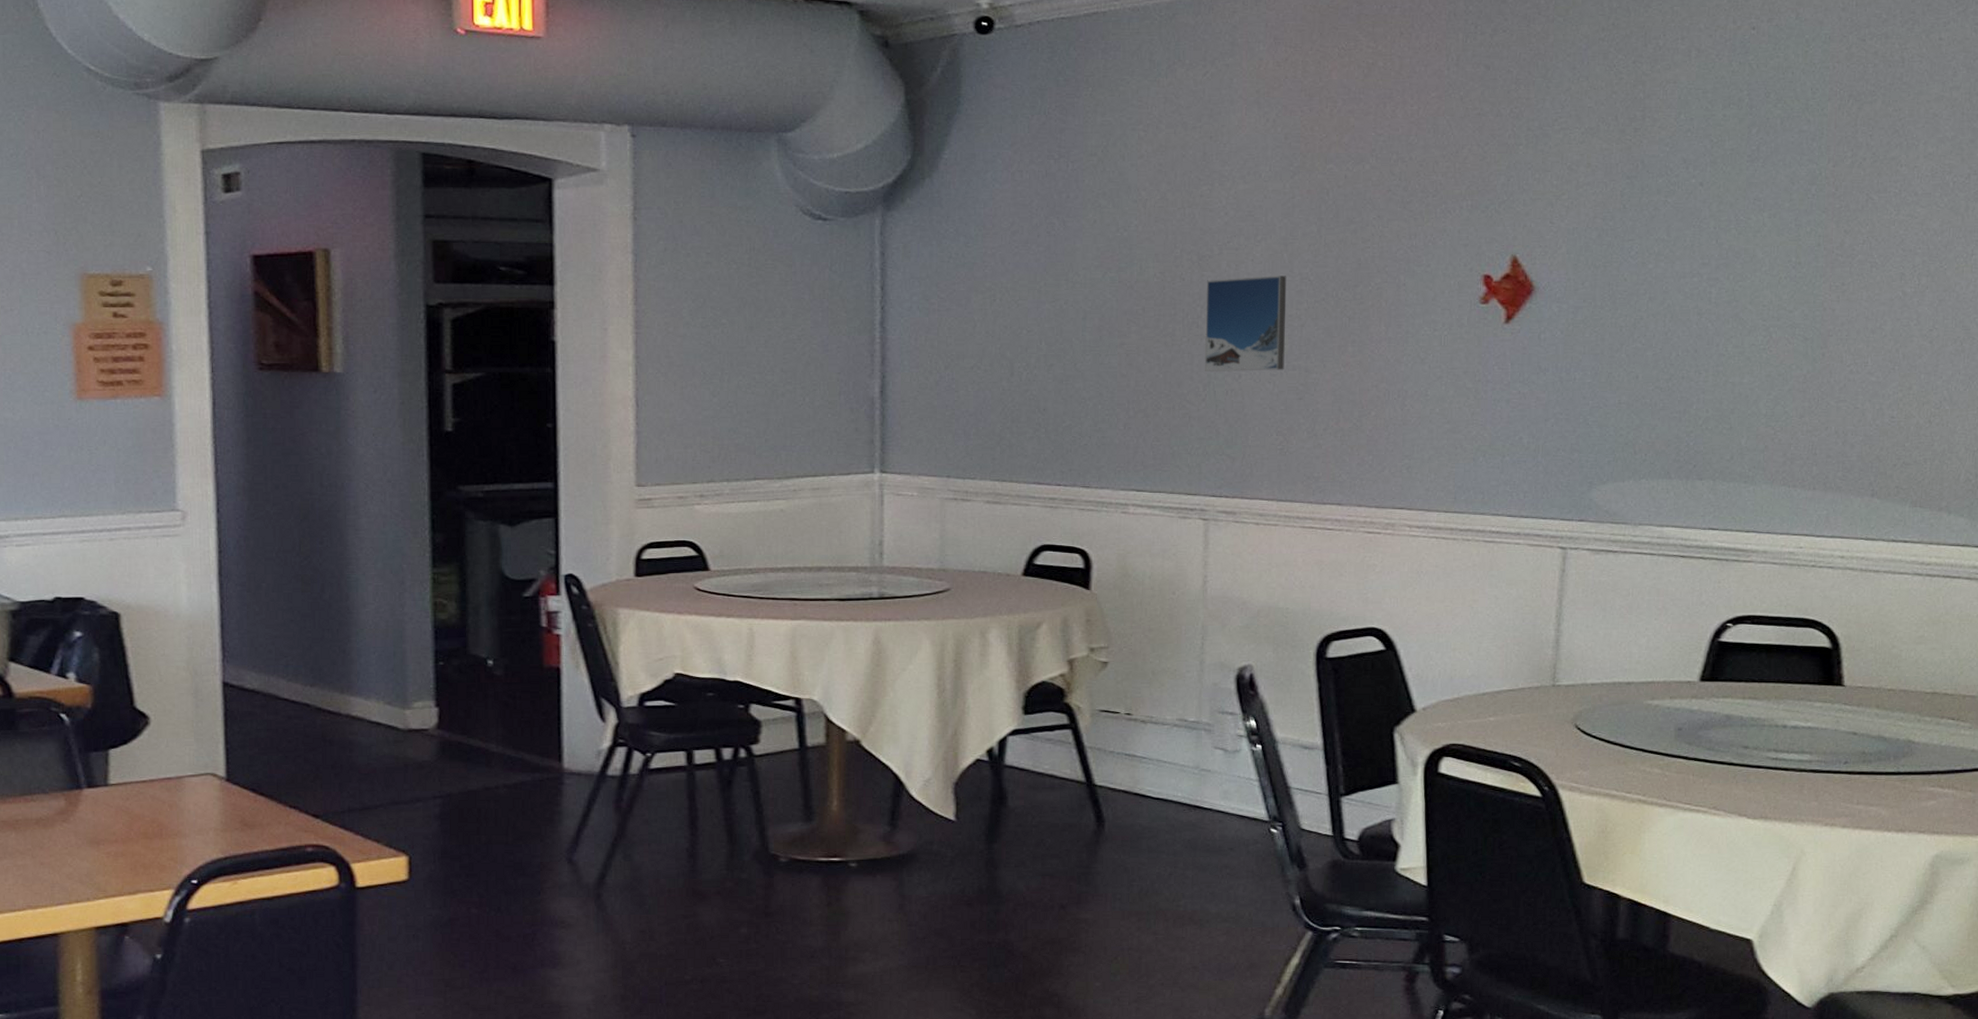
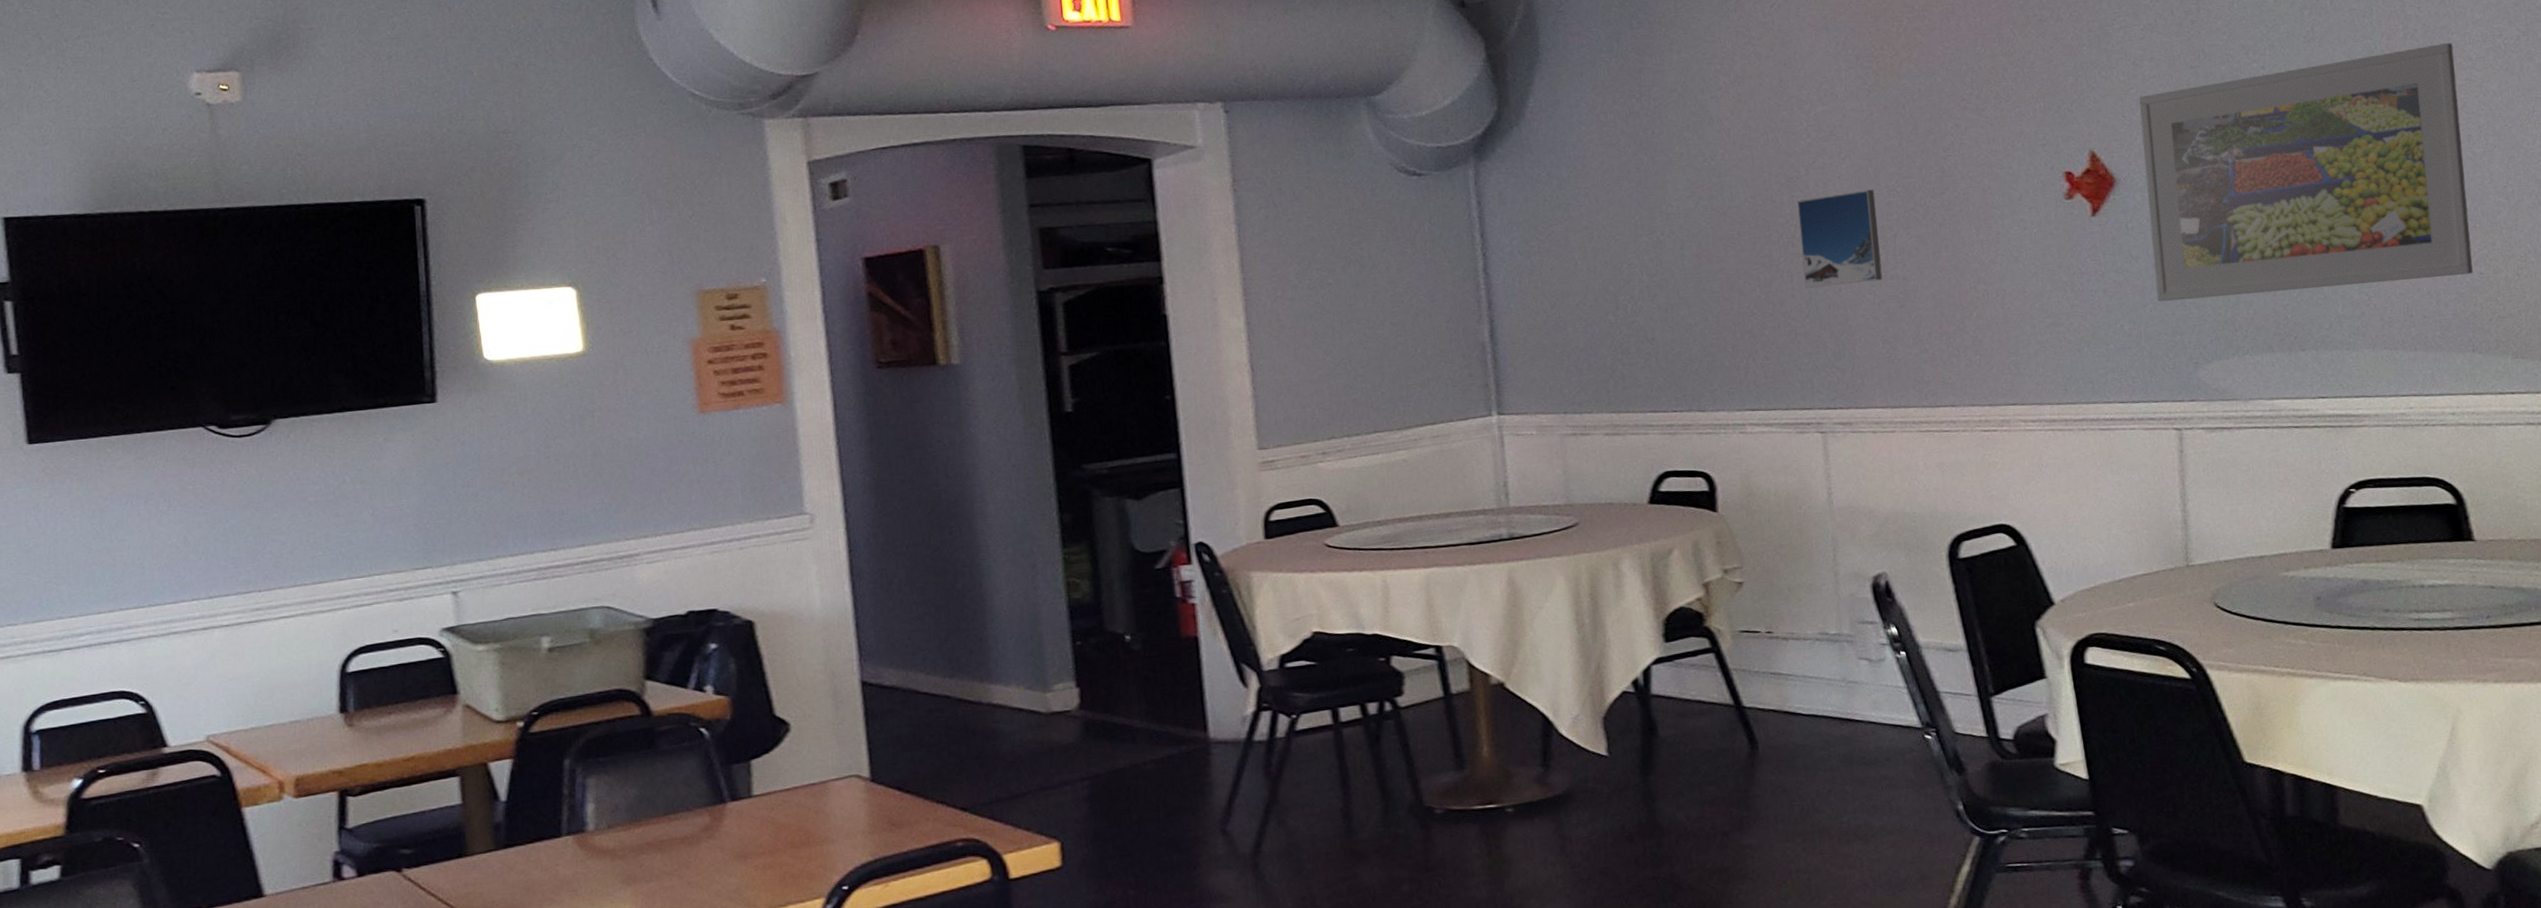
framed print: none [1560,175,1900,418] -> present [2139,43,2473,302]

